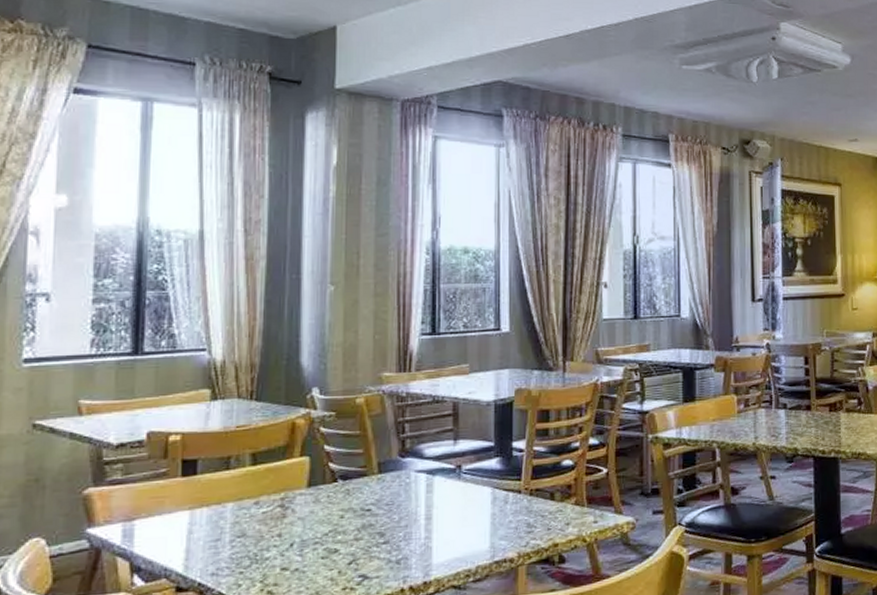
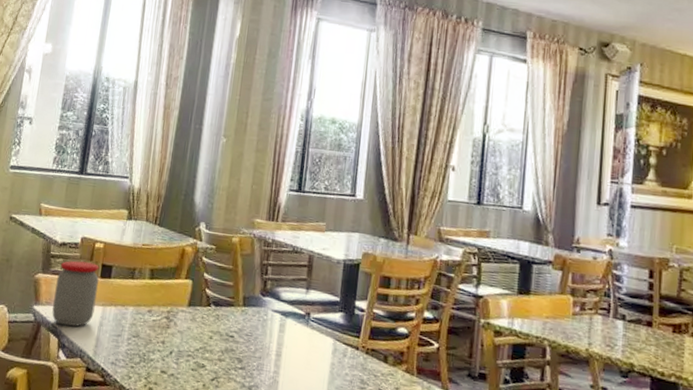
jar: none [116,460,180,545] -> present [52,261,99,327]

